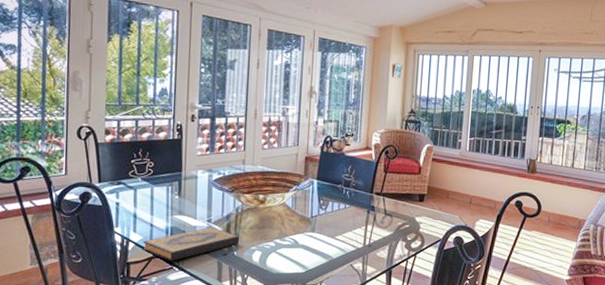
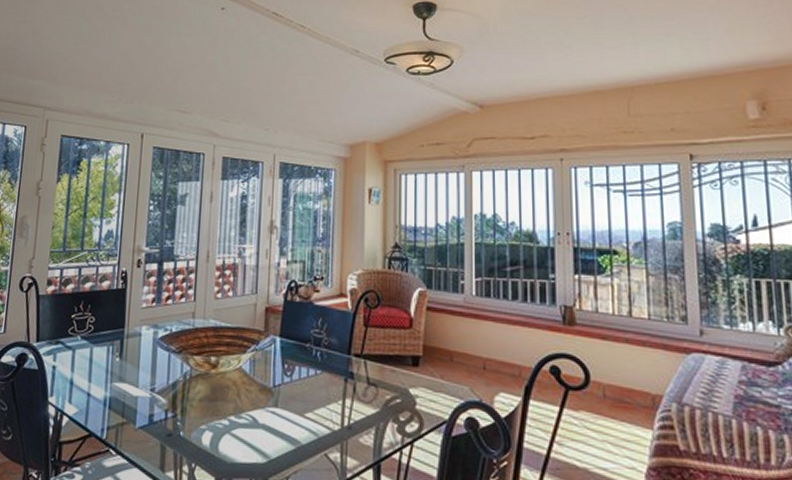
hardback book: present [143,227,240,261] -> none [77,398,188,442]

